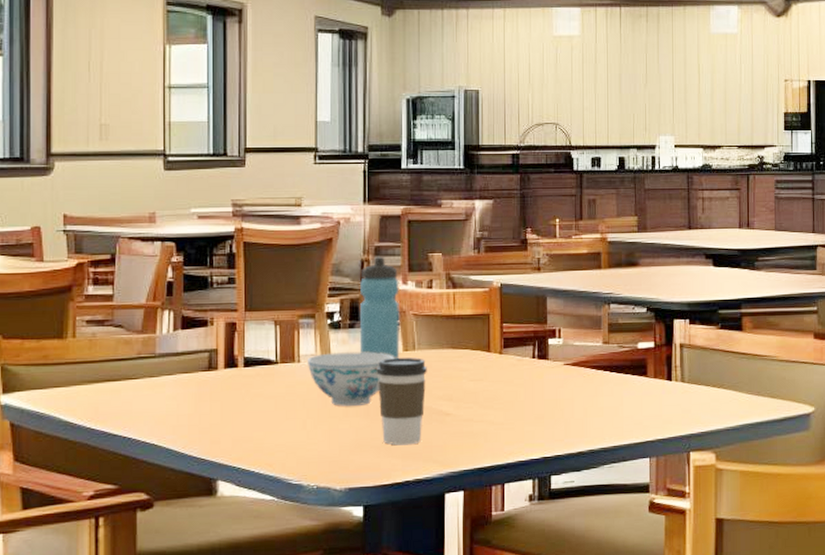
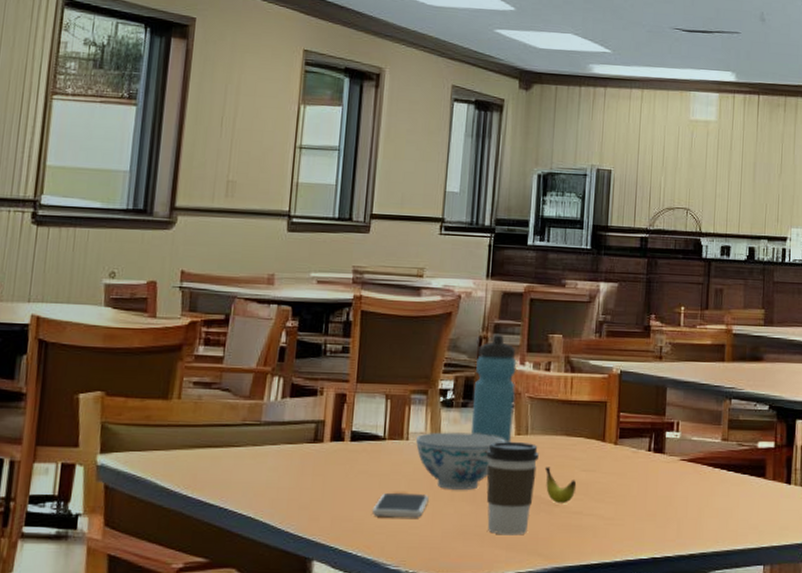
smartphone: none [271,412,324,435] -> present [372,492,429,518]
banana: none [434,379,466,413] -> present [544,467,577,504]

